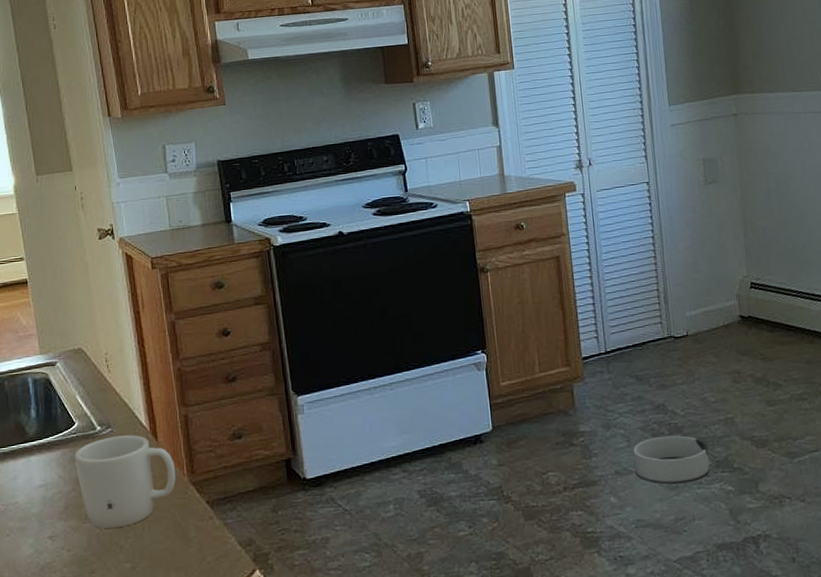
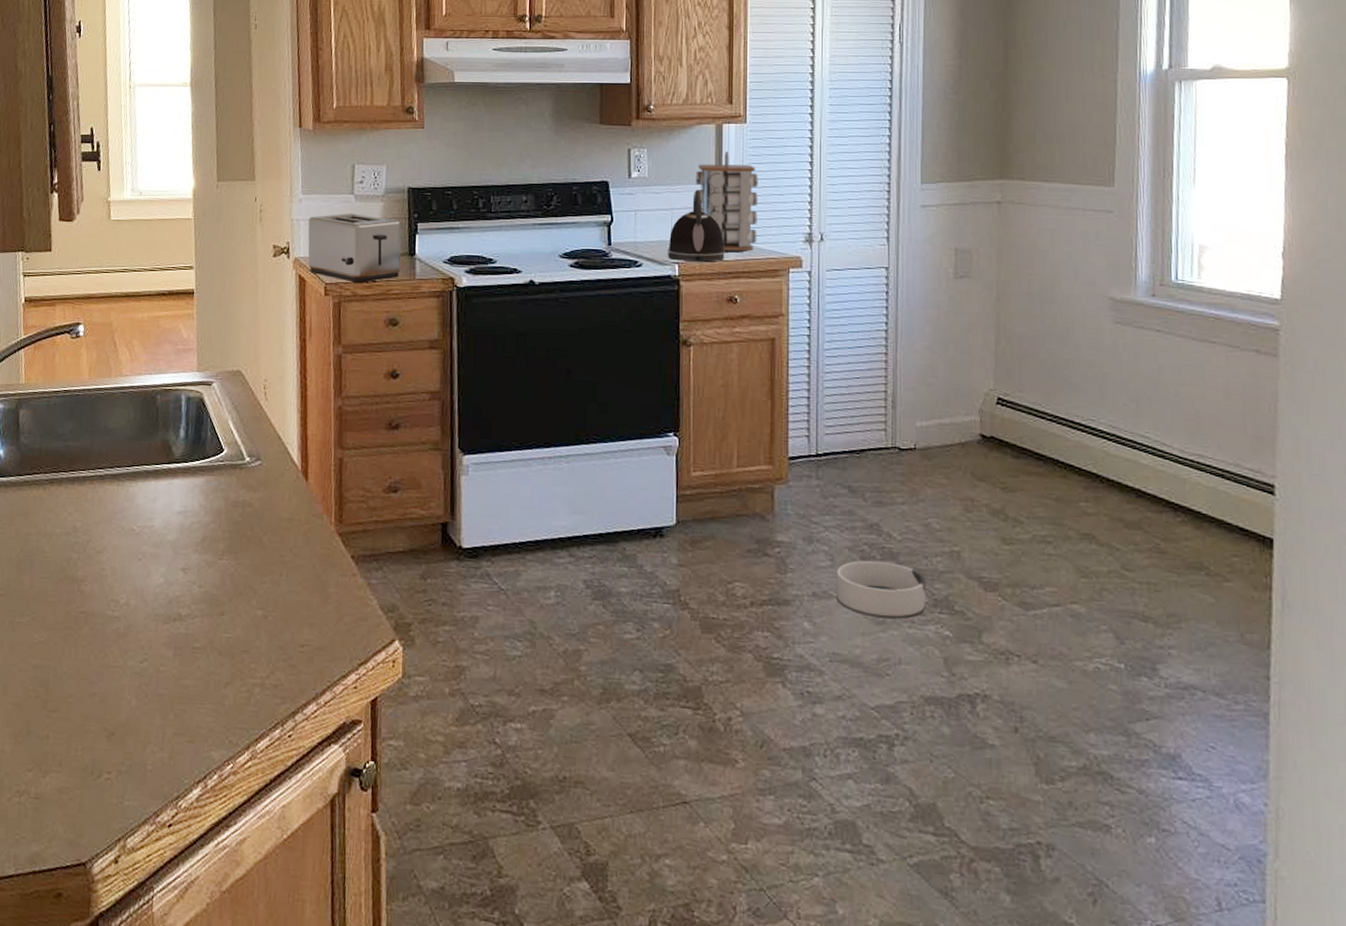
mug: present [74,435,177,529] -> none [218,470,323,570]
toaster: none [128,190,220,255] -> present [308,213,402,284]
kettle: none [458,133,509,198] -> present [668,189,725,262]
spice rack: none [475,95,535,186] -> present [695,151,758,253]

